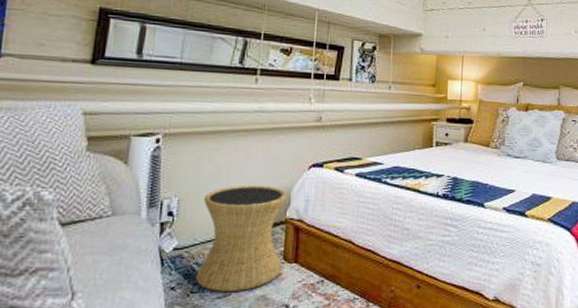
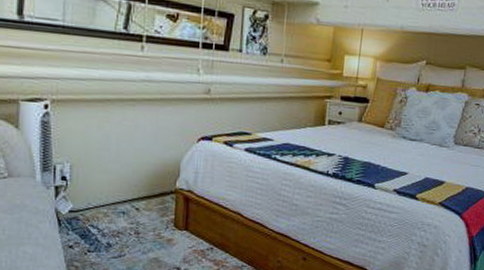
side table: present [196,185,287,292] -> none [92,154,176,253]

